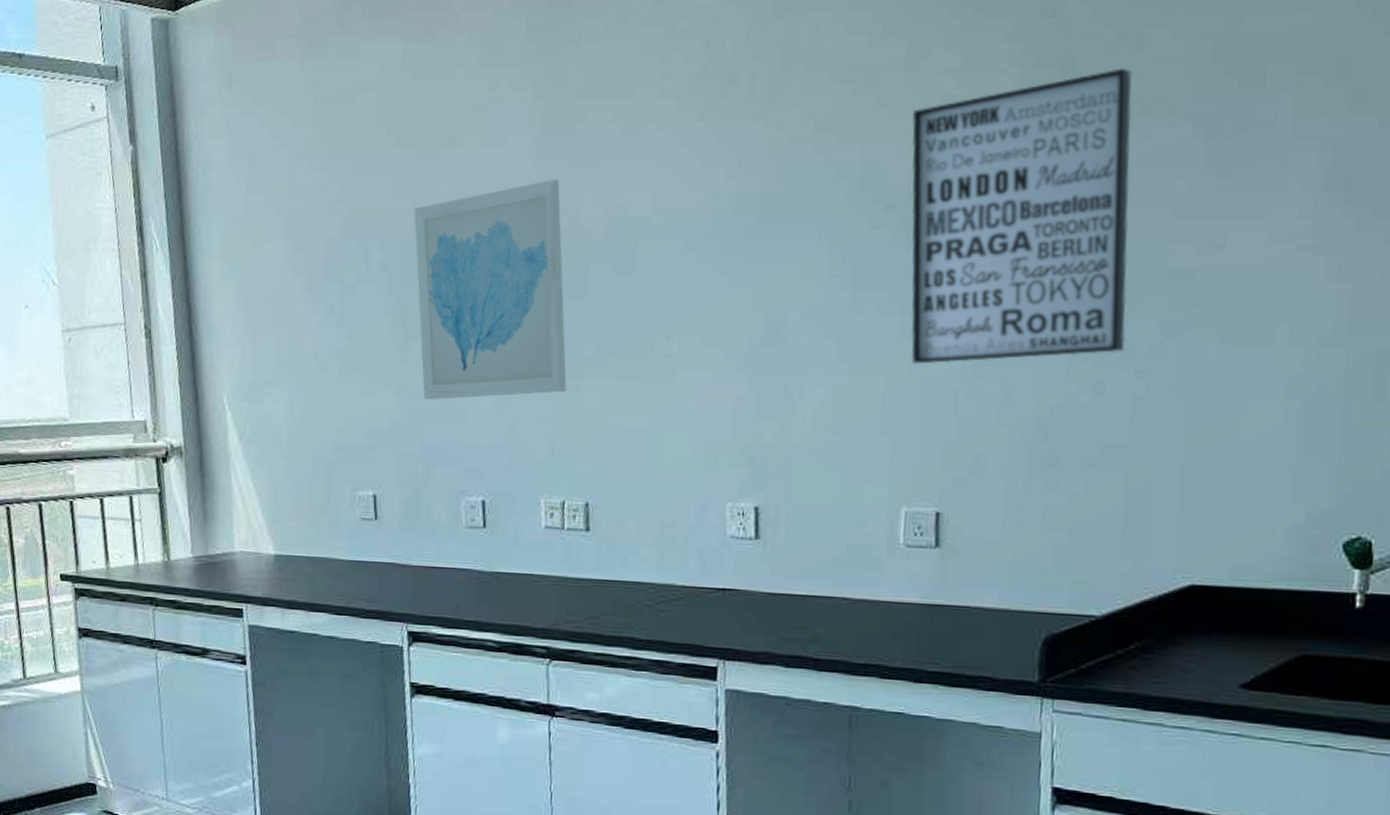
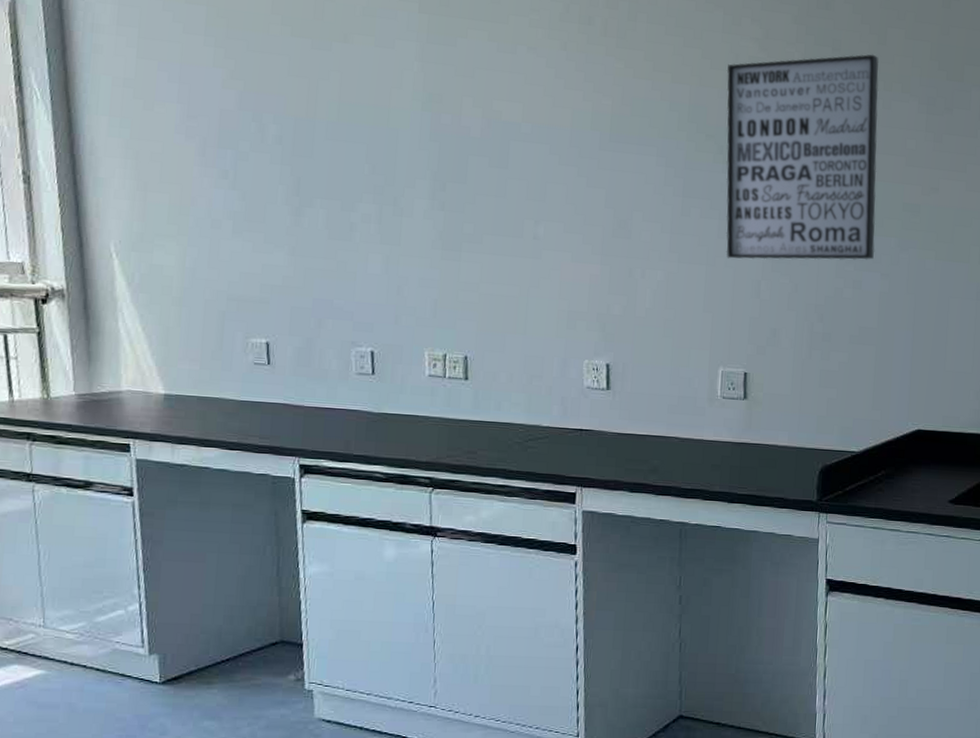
wall art: present [413,179,567,400] -> none [307,81,449,262]

